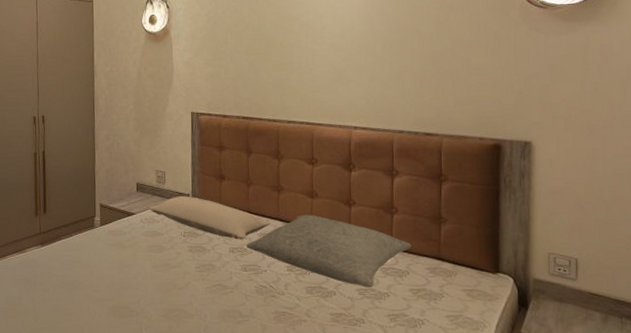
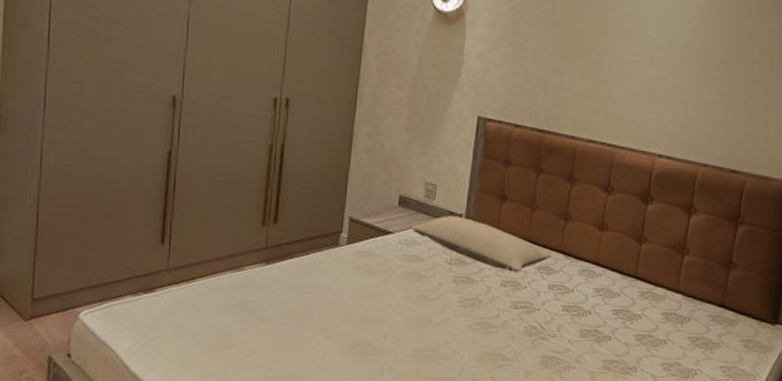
pillow: present [246,214,412,287] -> none [521,248,698,333]

